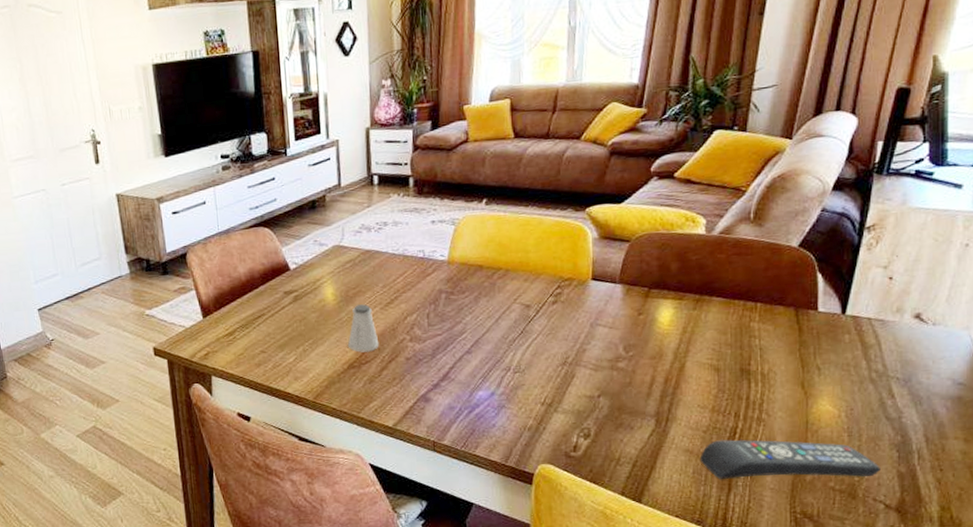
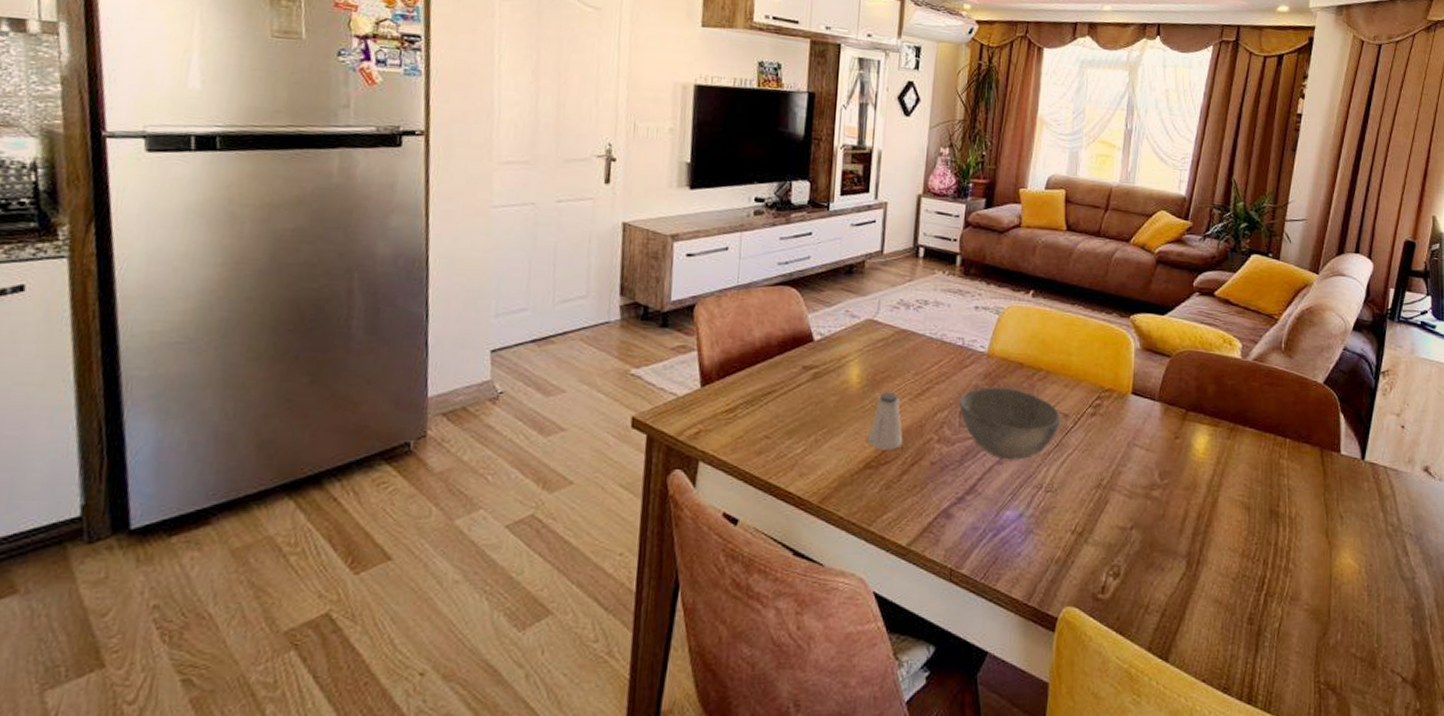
bowl: none [426,288,523,350] -> present [959,387,1061,460]
remote control: present [699,439,880,479] -> none [1228,591,1397,644]

